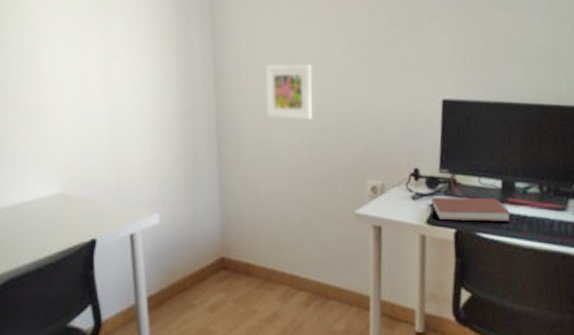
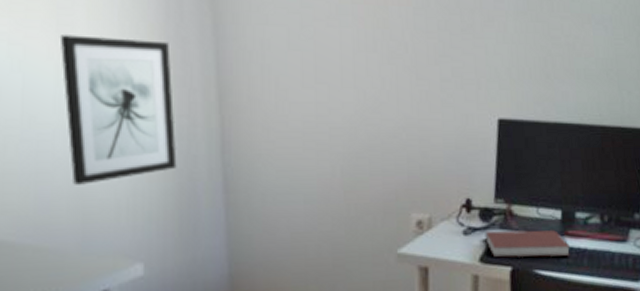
wall art: none [105,41,184,153] -> present [59,35,177,185]
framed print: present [265,64,312,121] -> none [284,72,345,143]

